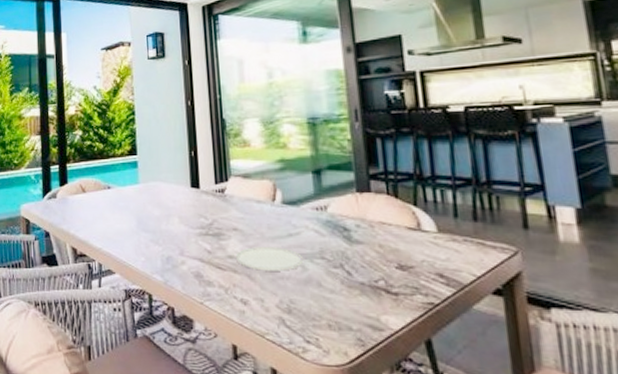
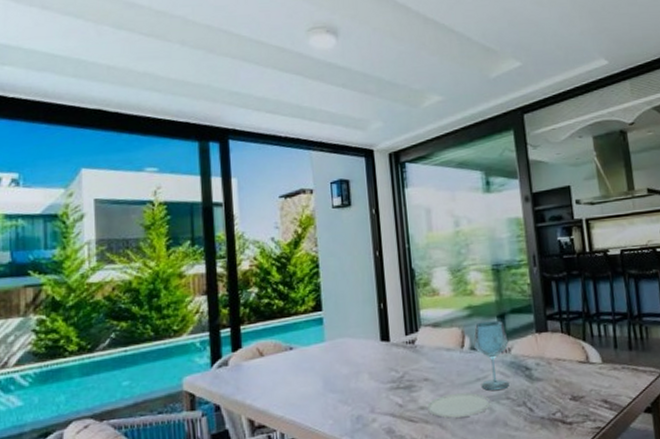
wine glass: none [286,176,325,249] -> present [473,320,509,391]

